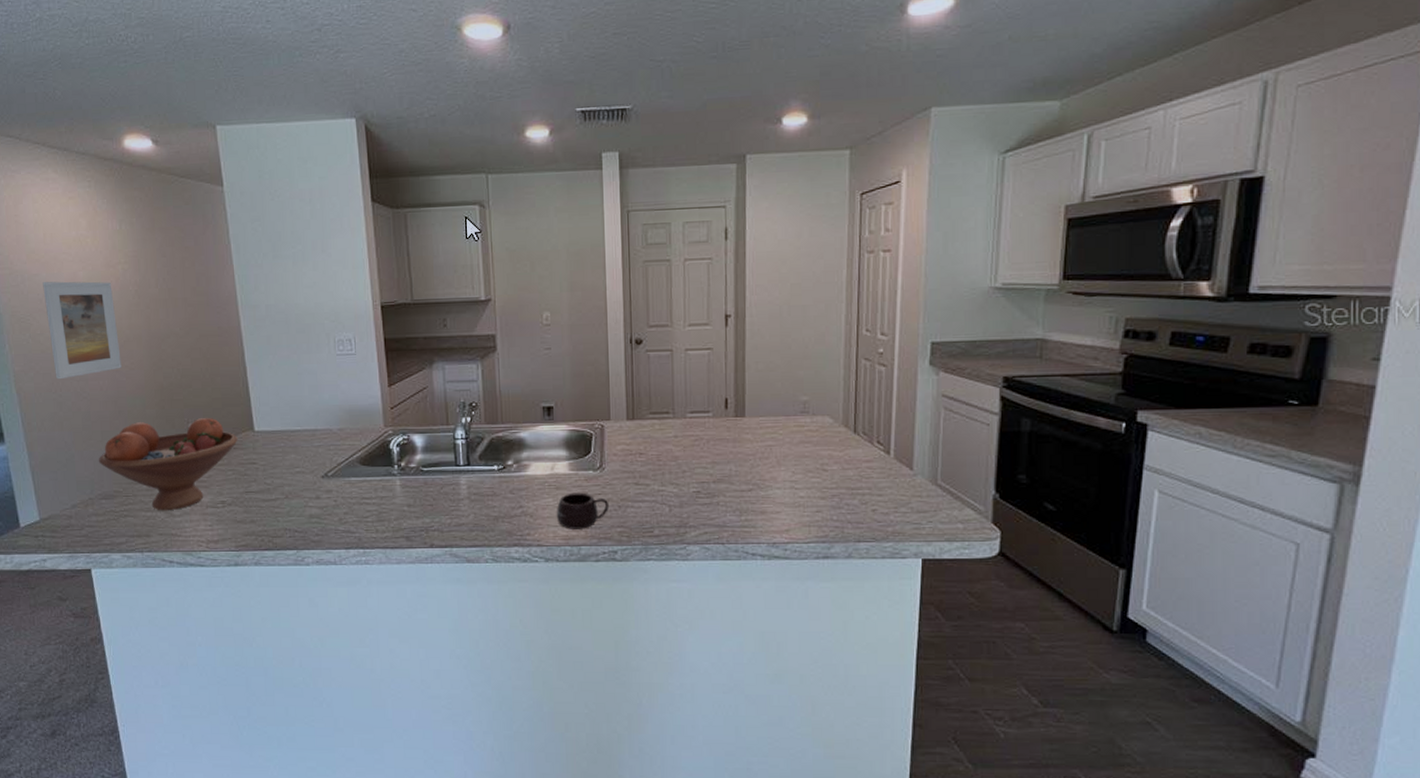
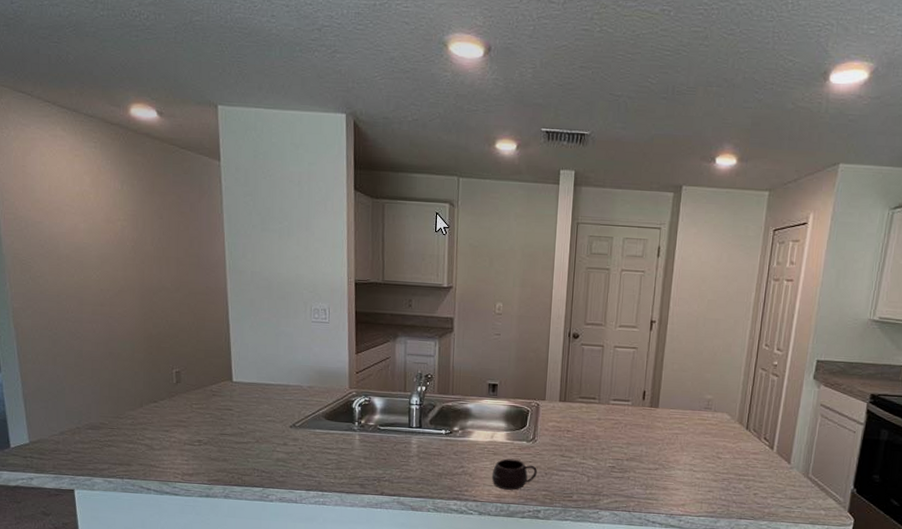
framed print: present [43,281,121,380] -> none [45,230,115,319]
fruit bowl: present [98,418,238,511] -> none [87,364,217,445]

